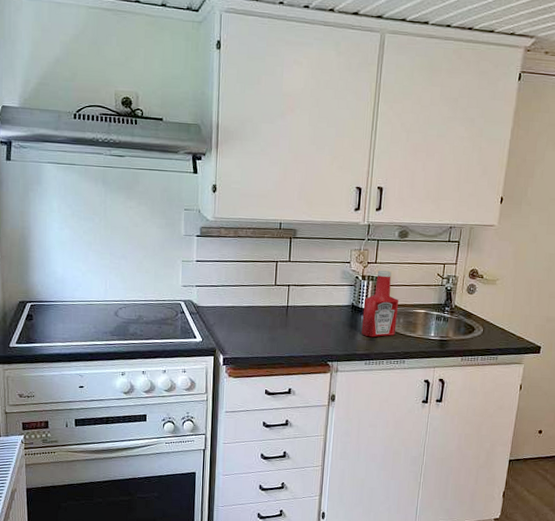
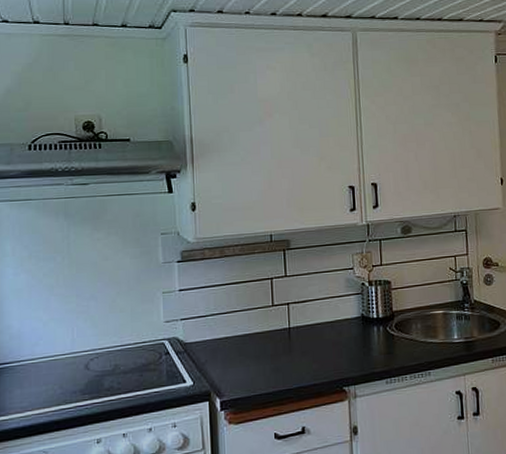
ketchup bottle: present [361,270,399,338] -> none [375,271,415,351]

